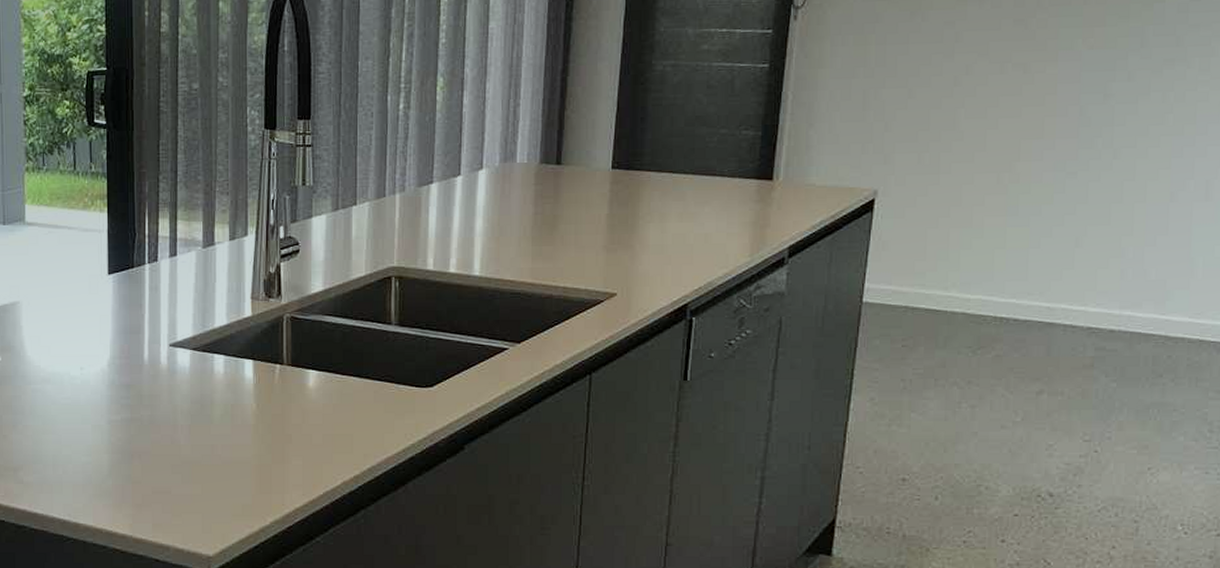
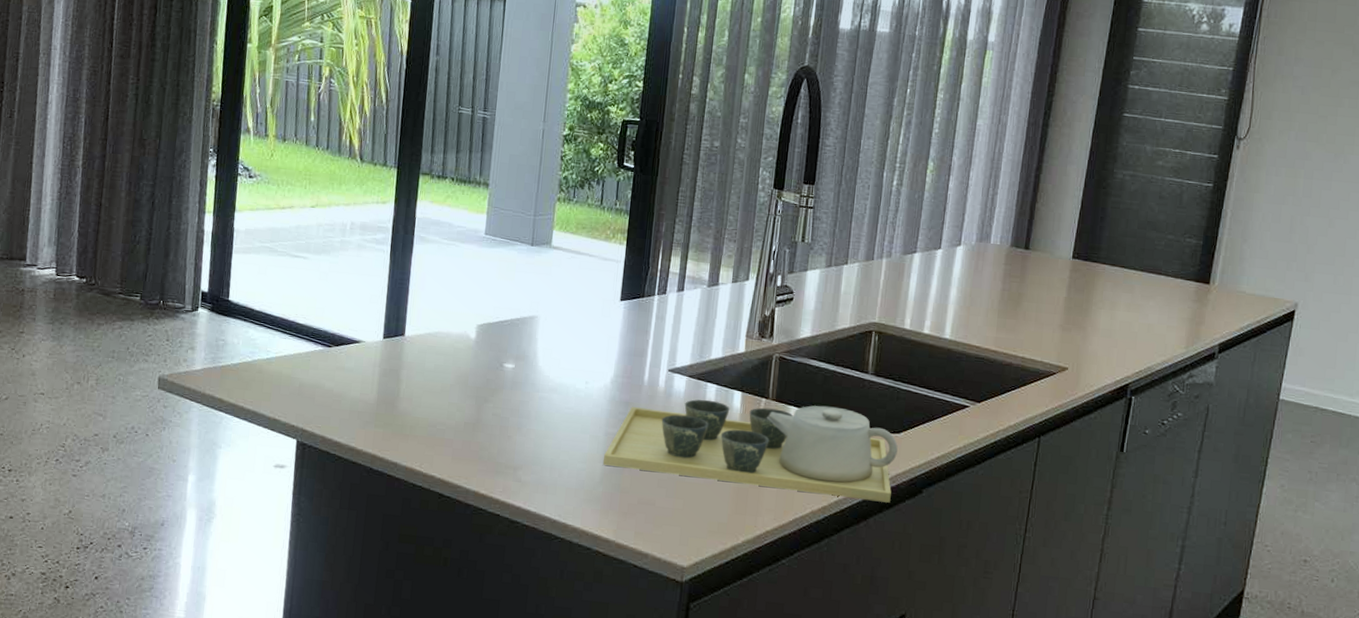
tea set: none [110,365,432,464] -> present [603,399,898,503]

